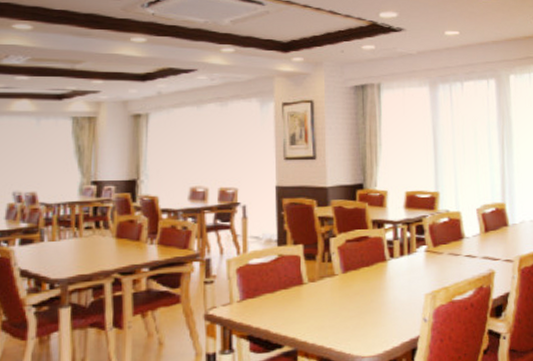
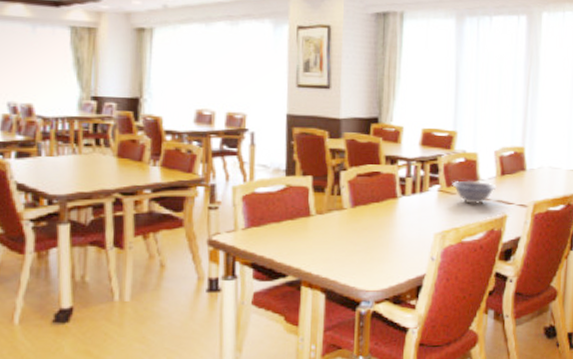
decorative bowl: none [438,238,482,262] -> present [452,180,497,204]

